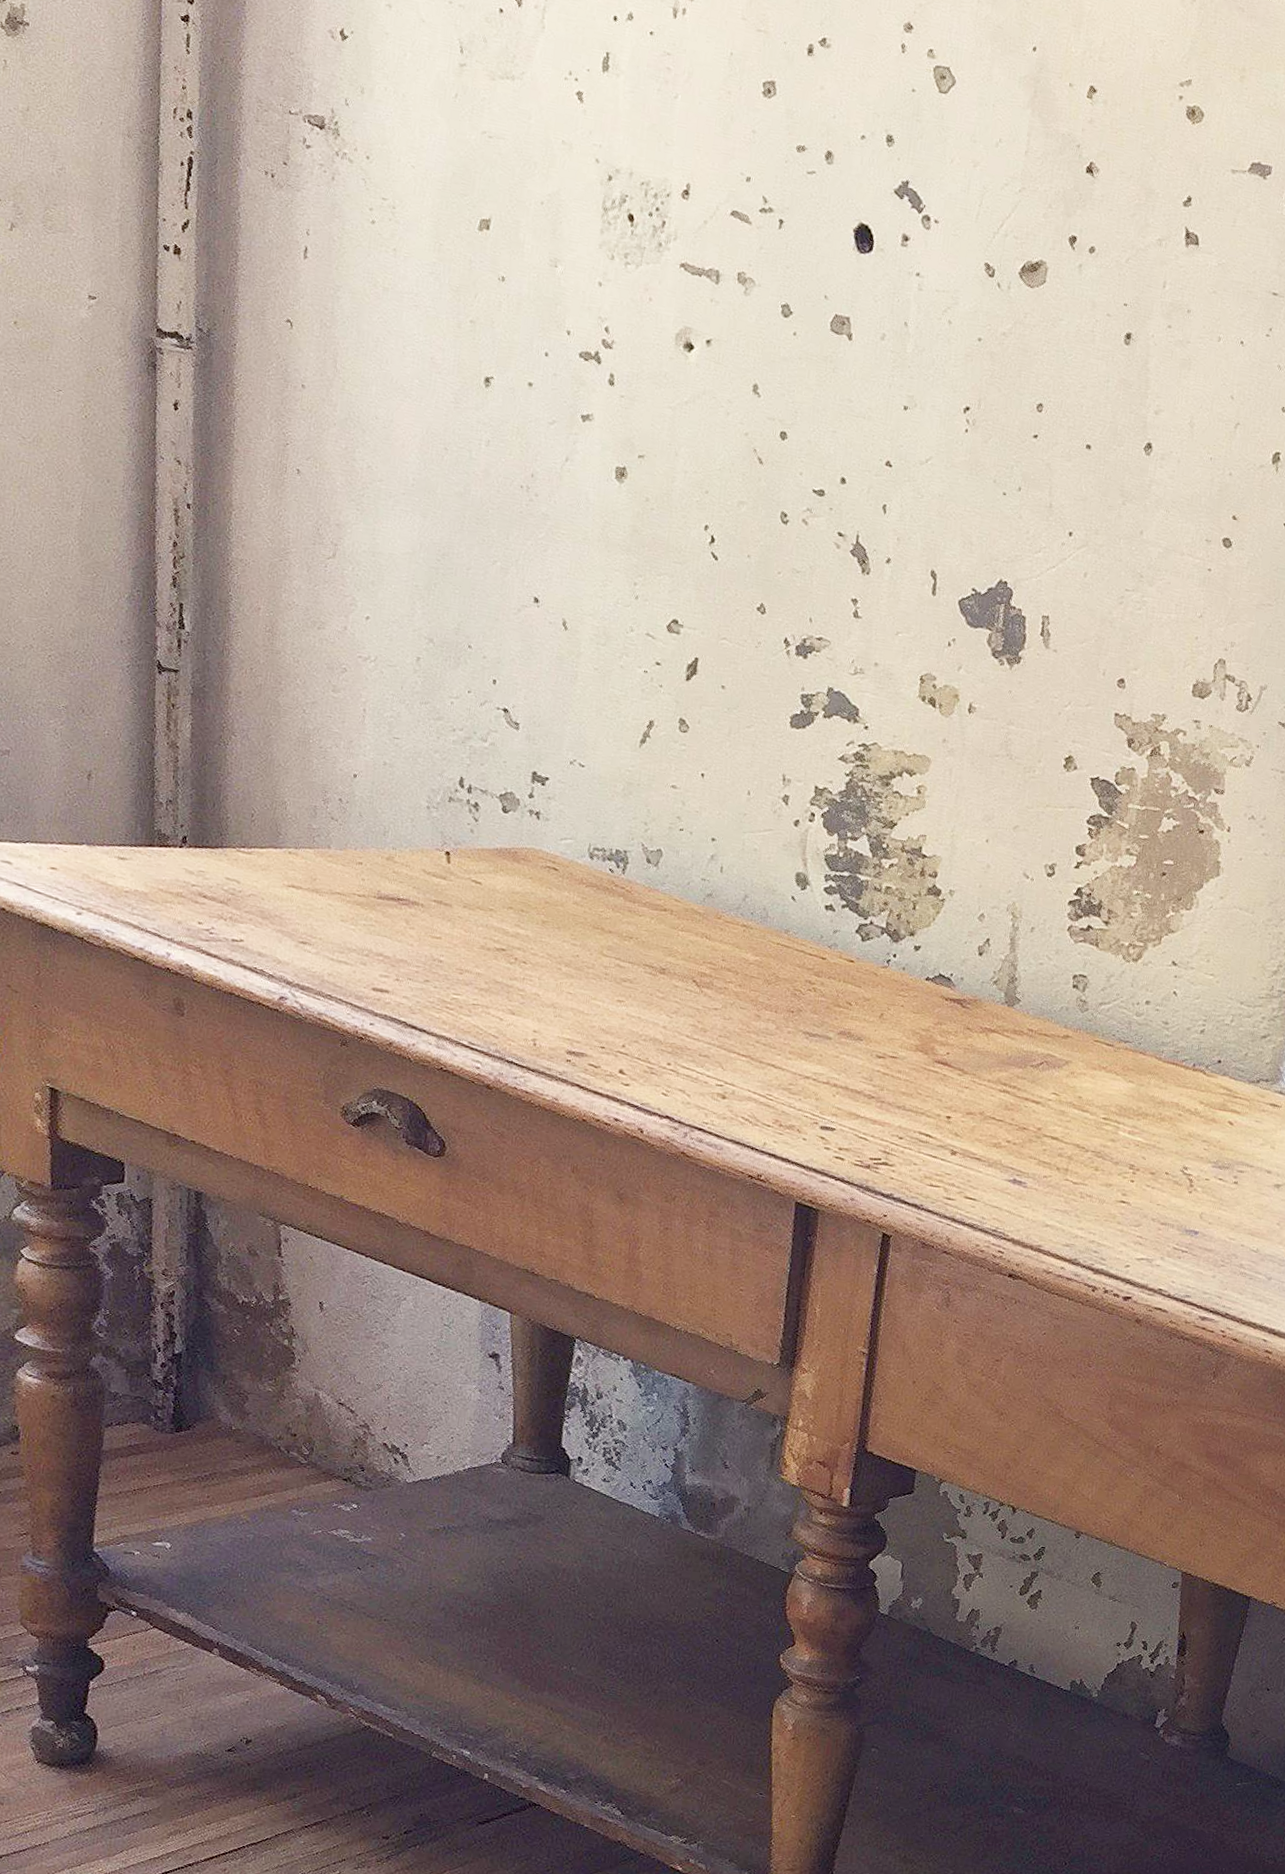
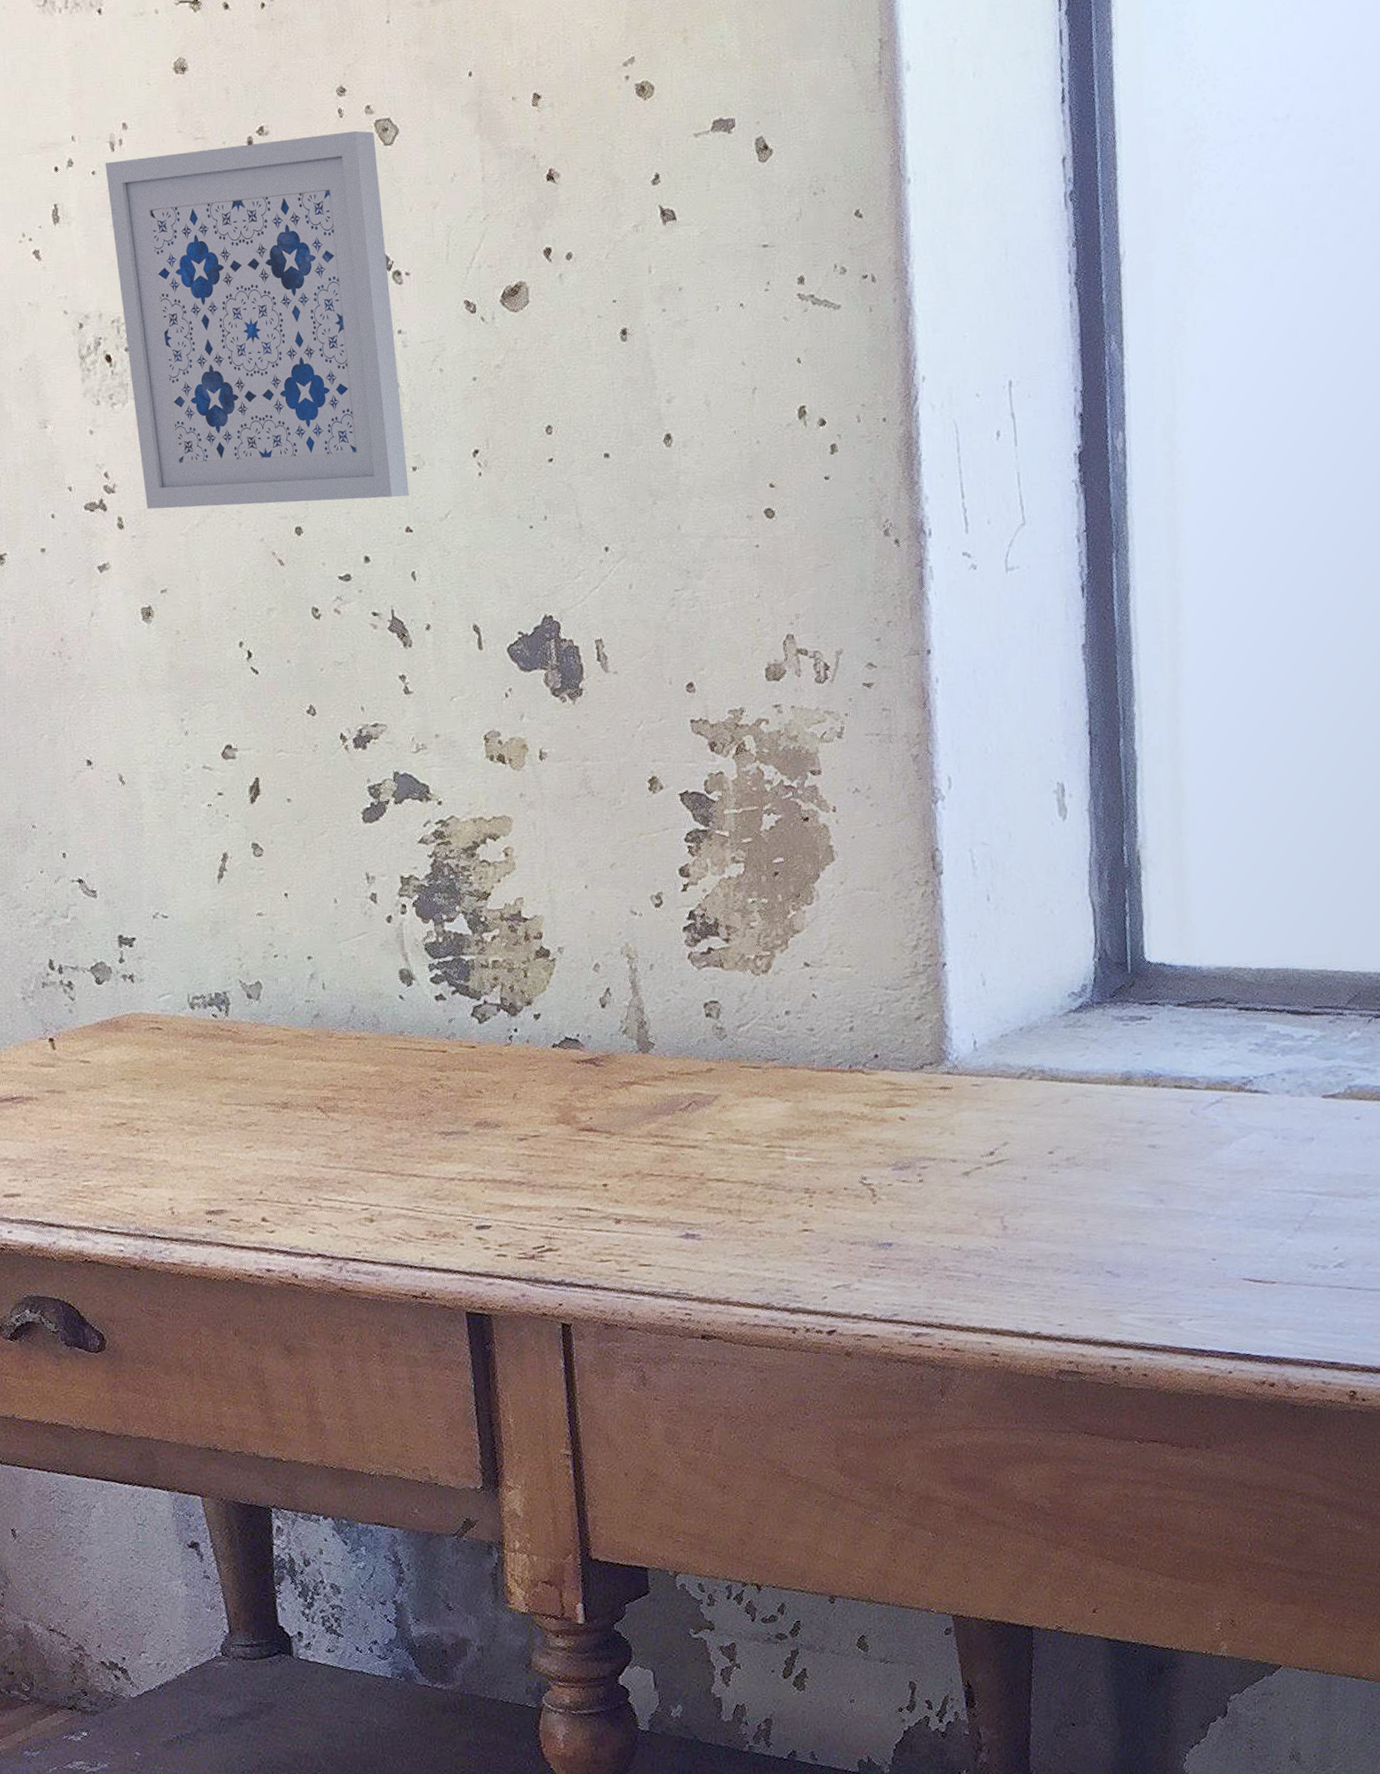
wall art: none [640,27,931,433] -> present [105,130,410,509]

